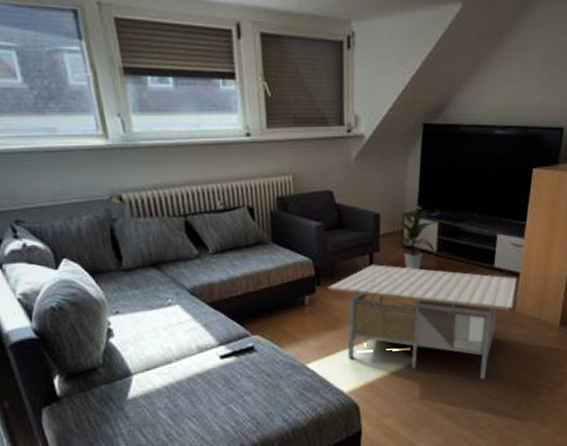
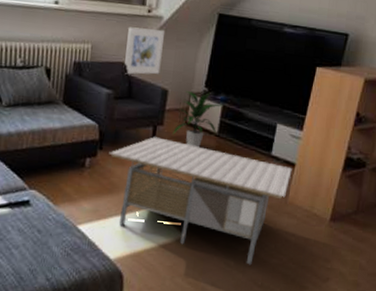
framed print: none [329,149,369,203] -> present [125,27,166,75]

